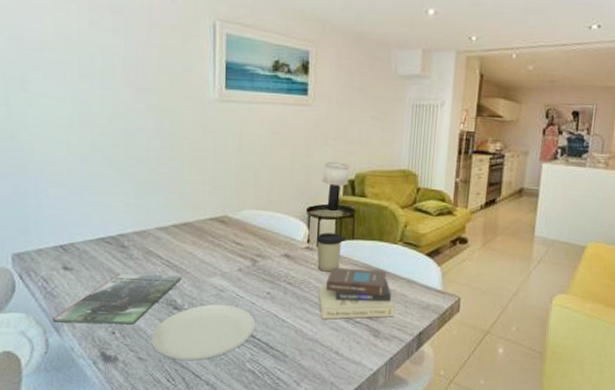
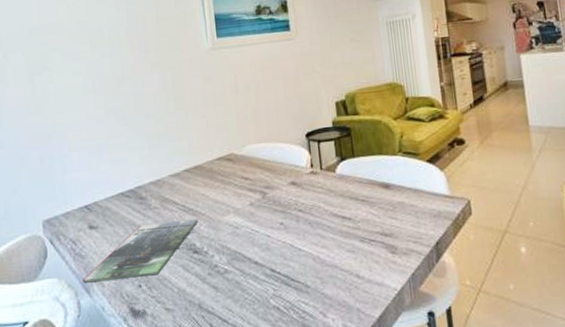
plate: present [150,304,256,361] -> none [175,241,274,306]
cup: present [316,232,343,272] -> none [318,154,346,194]
books: present [318,267,395,320] -> none [329,184,408,242]
table lamp: present [322,161,350,211] -> none [315,85,341,133]

